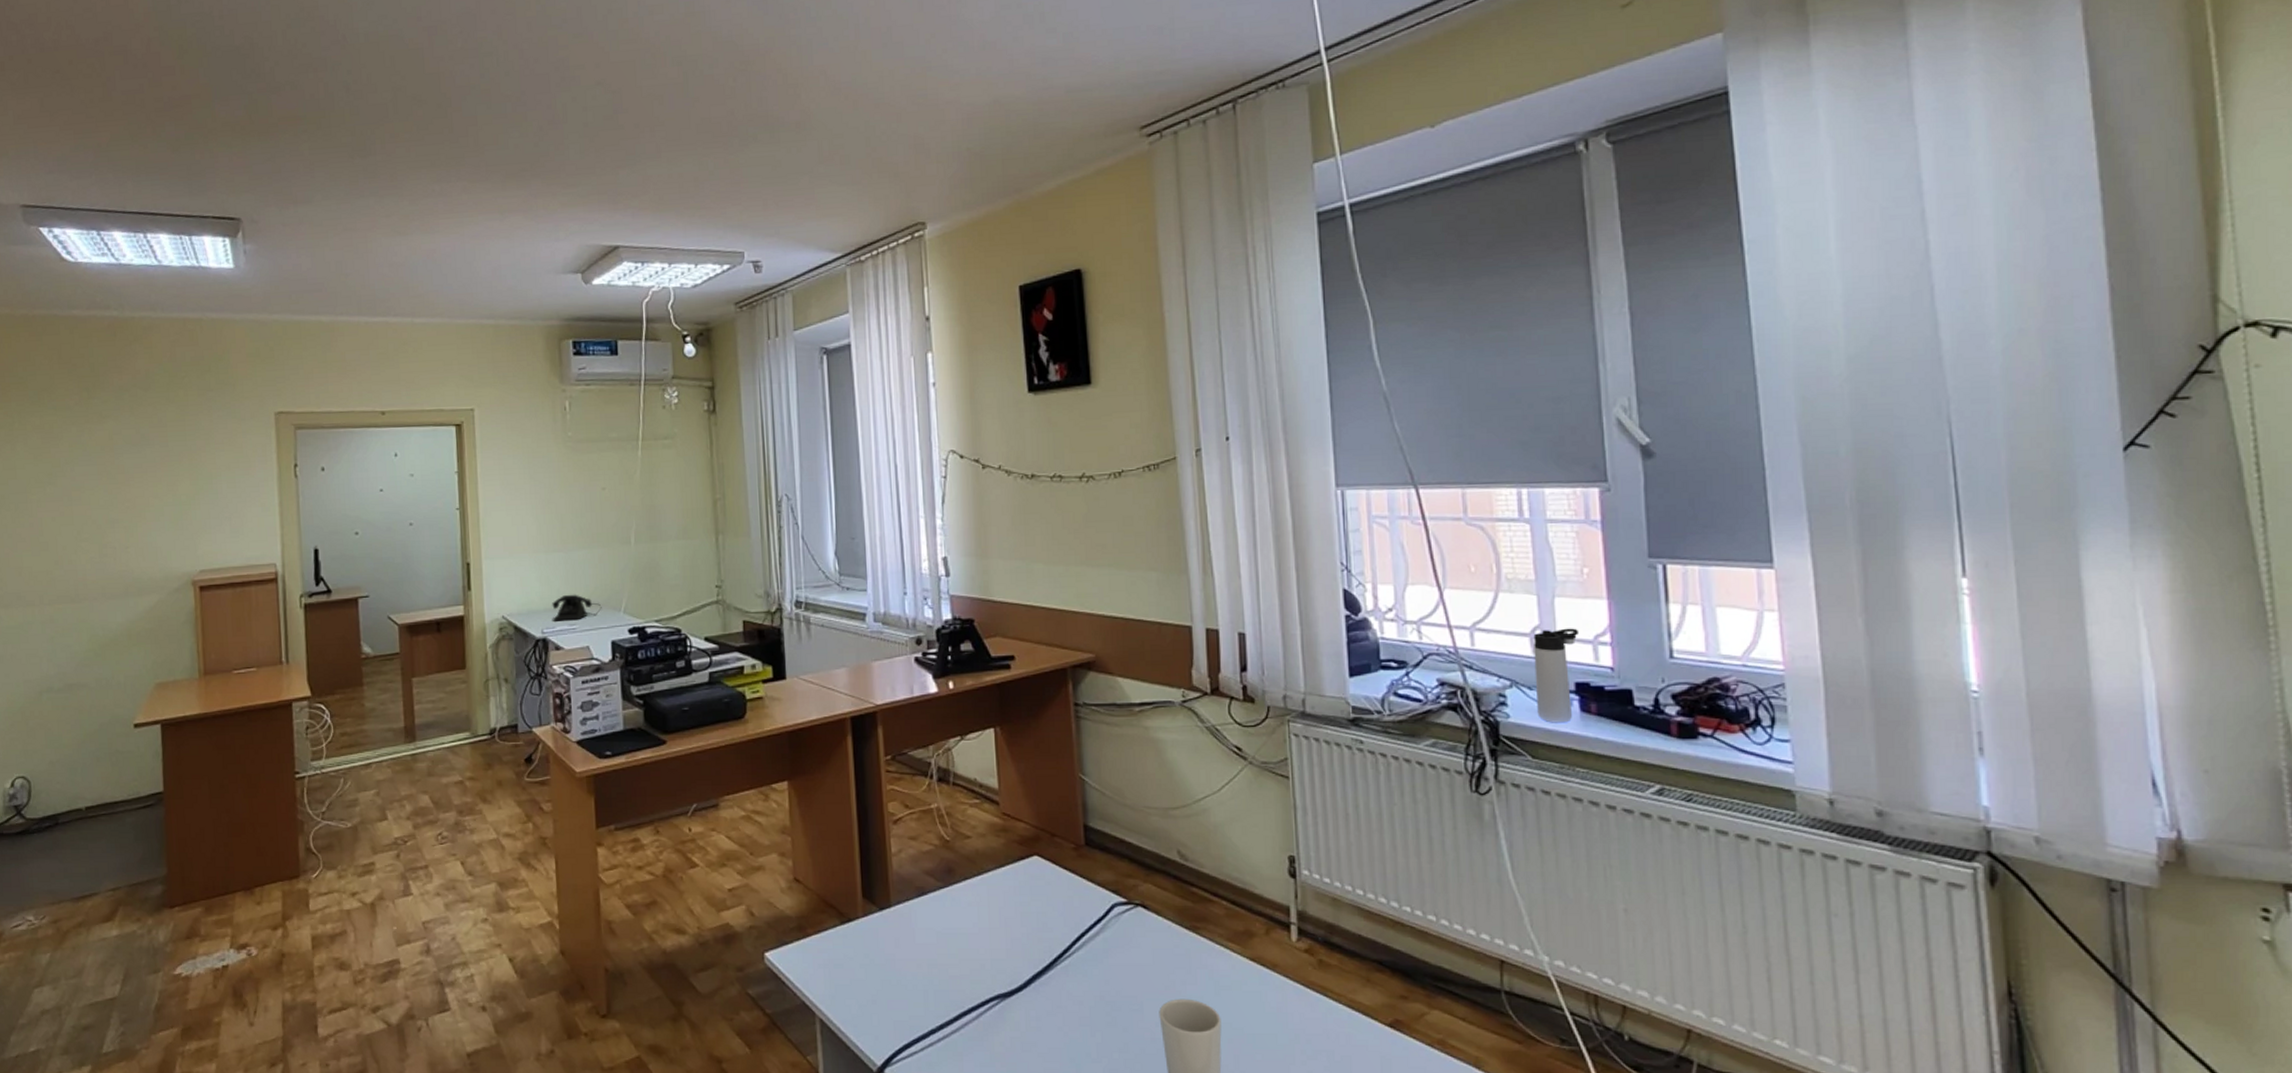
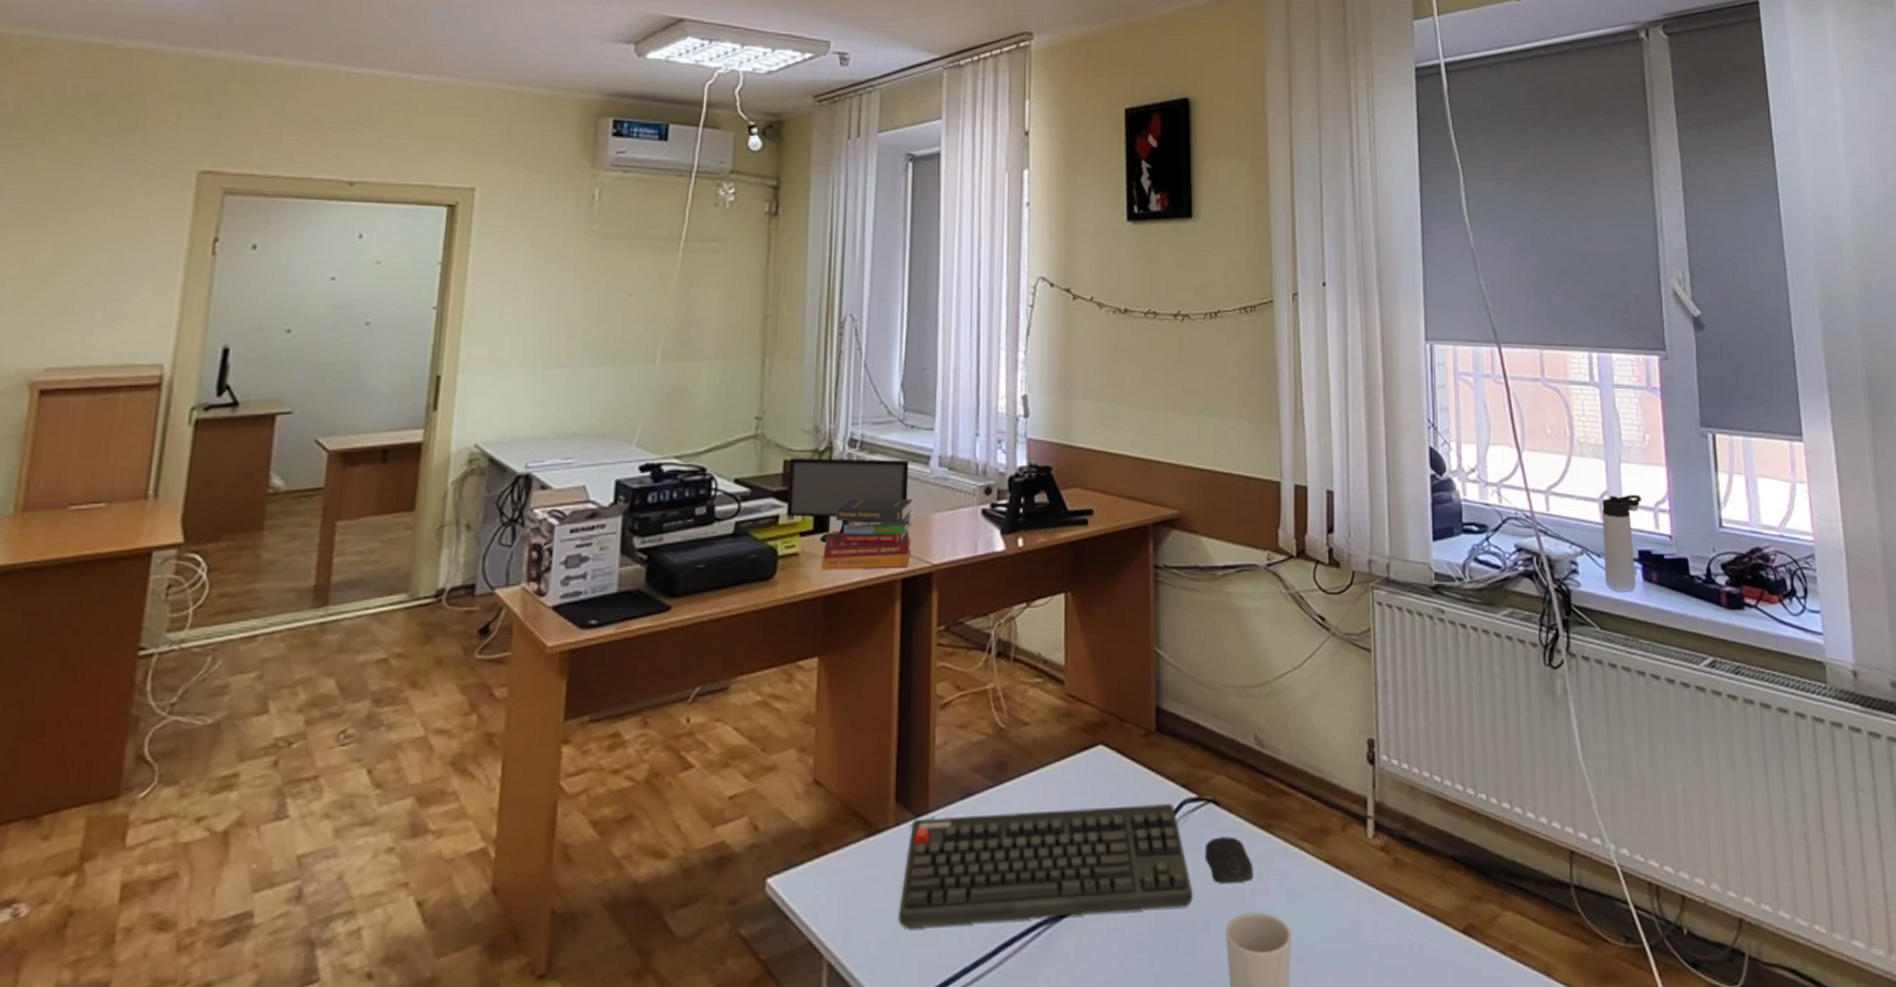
telephone: present [552,594,602,621] -> none [541,420,609,453]
computer monitor: none [747,617,850,689] -> present [786,458,909,544]
books: none [782,650,856,711] -> present [821,498,912,571]
computer keyboard: none [873,906,1128,997] -> present [898,804,1193,929]
computer mouse: none [1136,935,1183,973] -> present [1205,836,1254,883]

